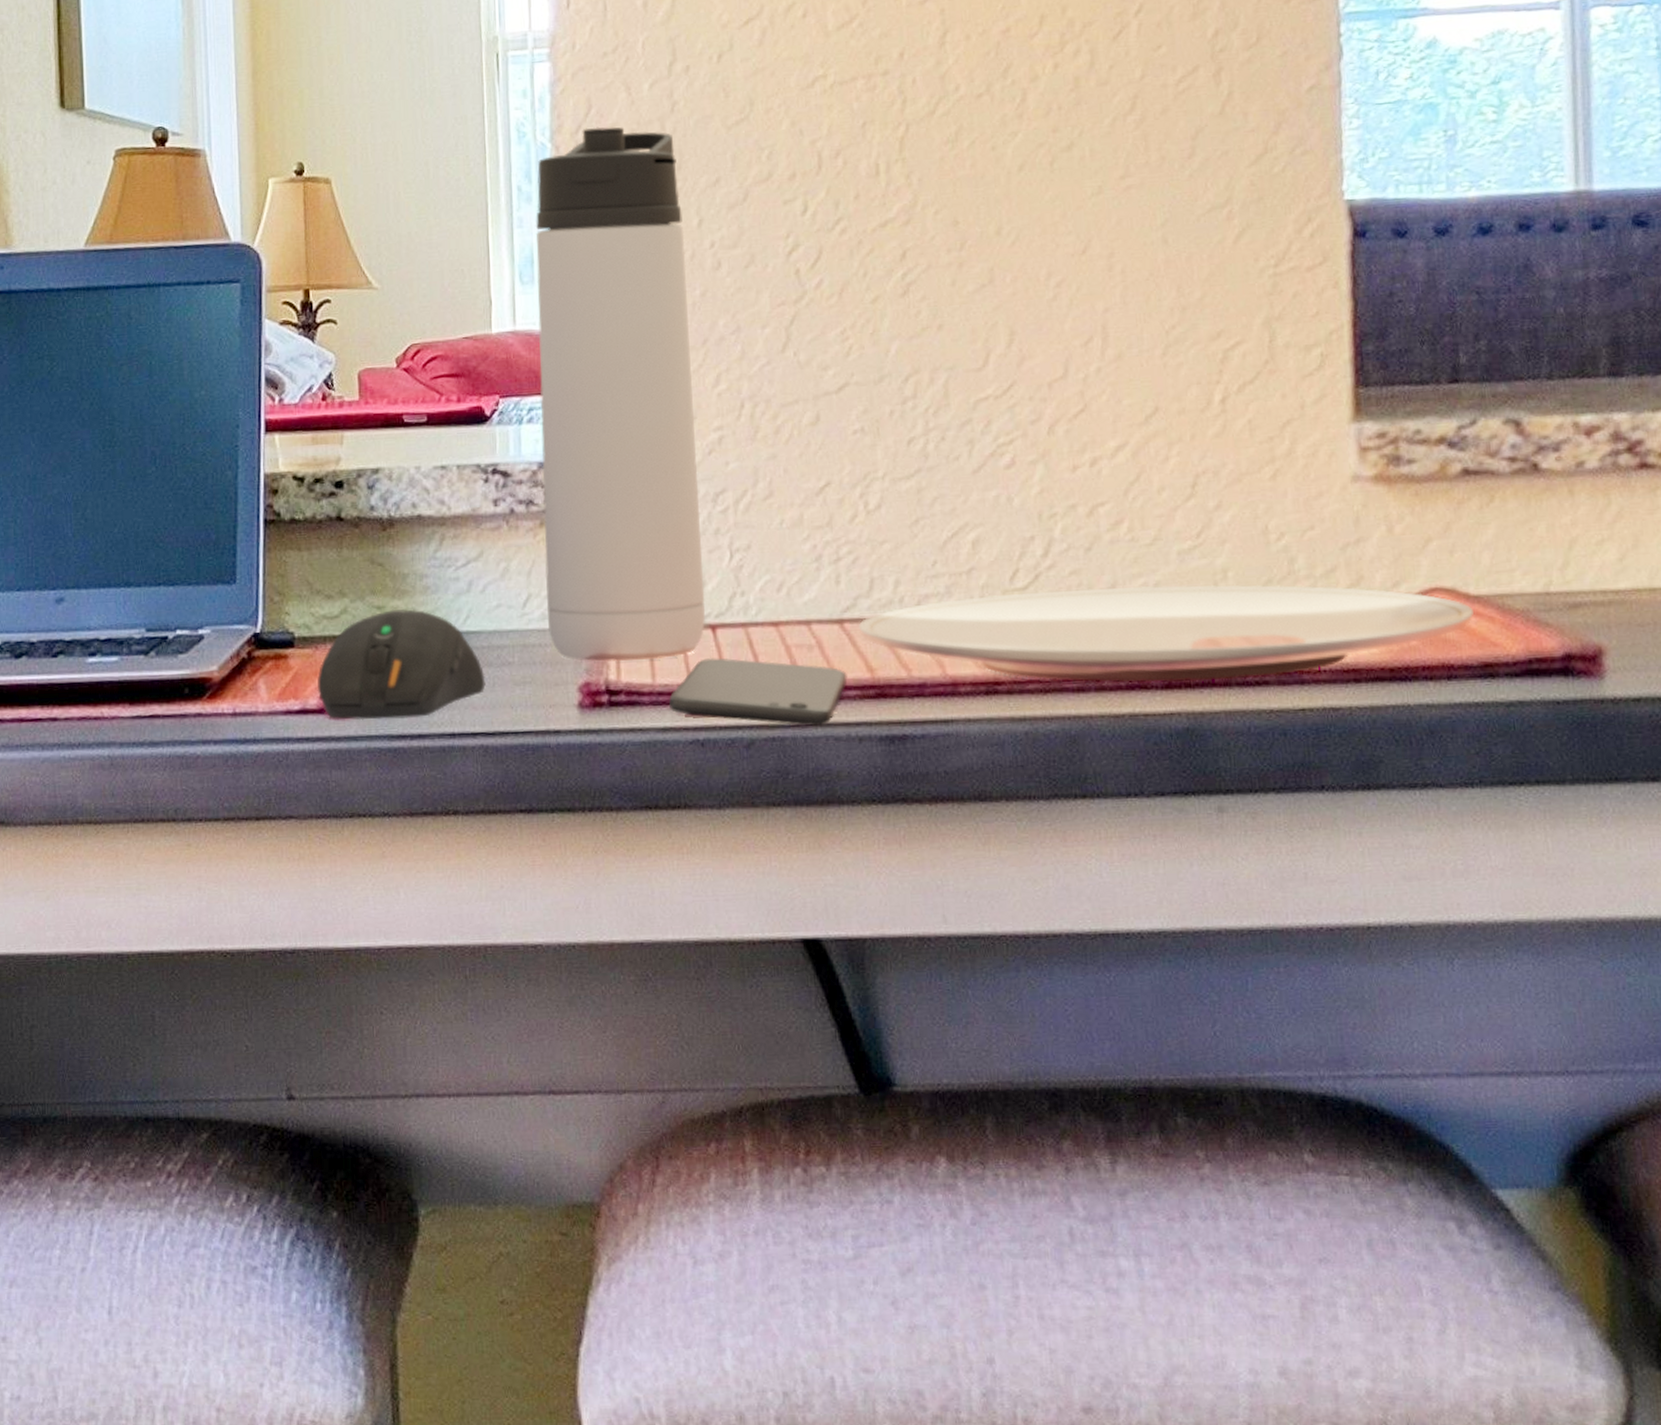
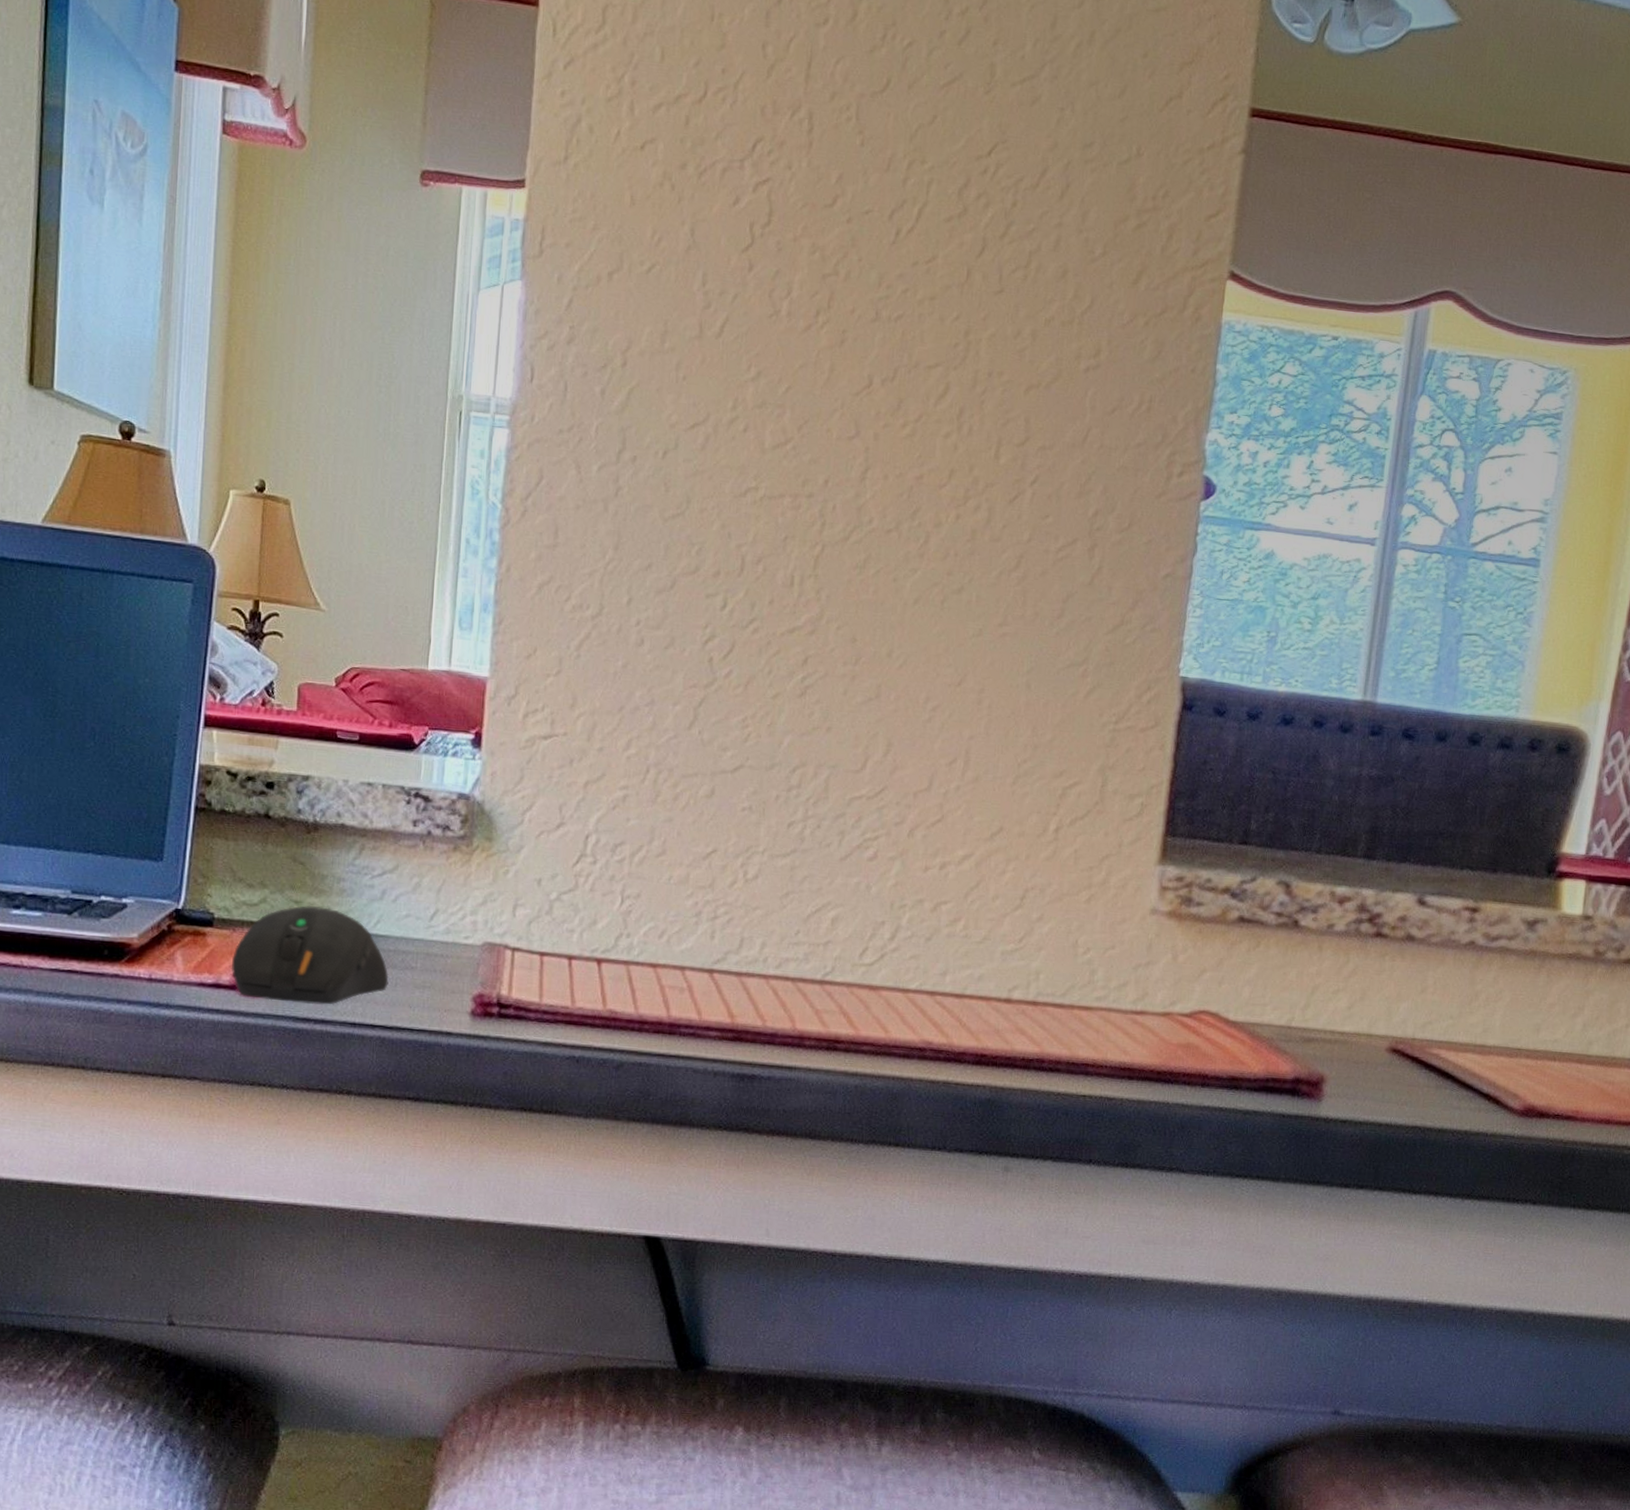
thermos bottle: present [535,127,705,662] -> none [451,496,615,983]
smartphone: present [669,658,848,726] -> none [552,987,711,1059]
plate: present [858,584,1474,683] -> none [725,965,1230,1065]

